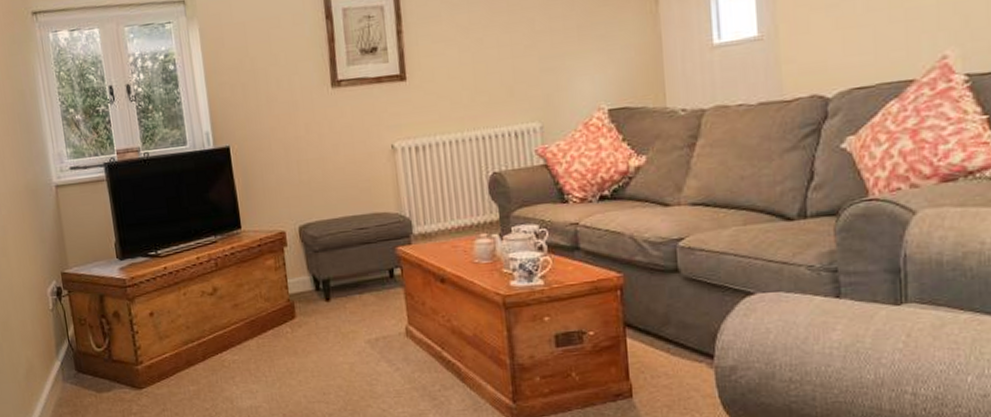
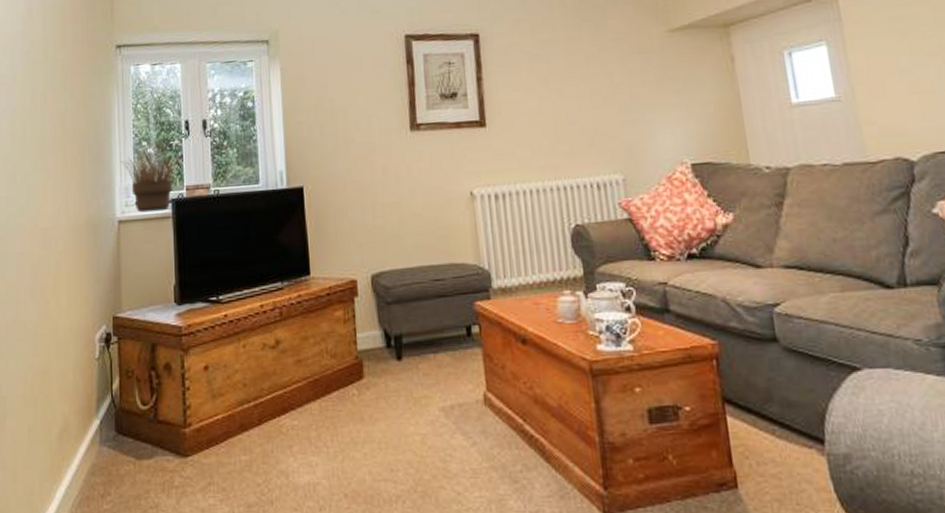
potted plant: none [50,120,110,177] -> present [120,154,182,213]

